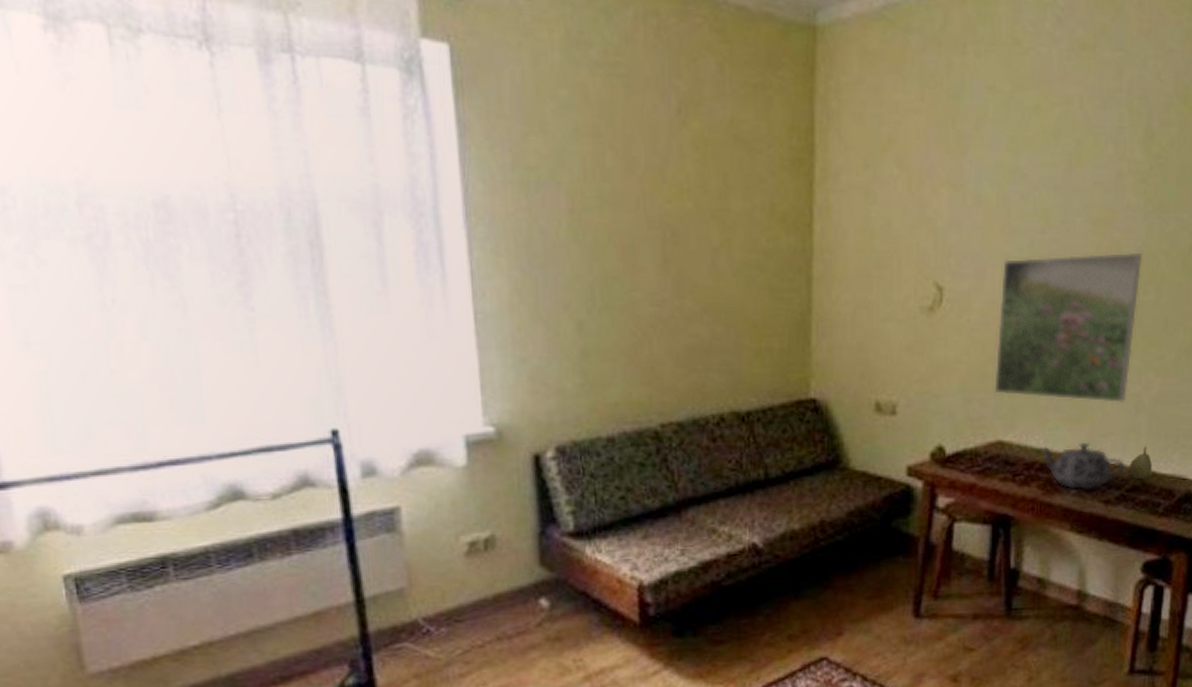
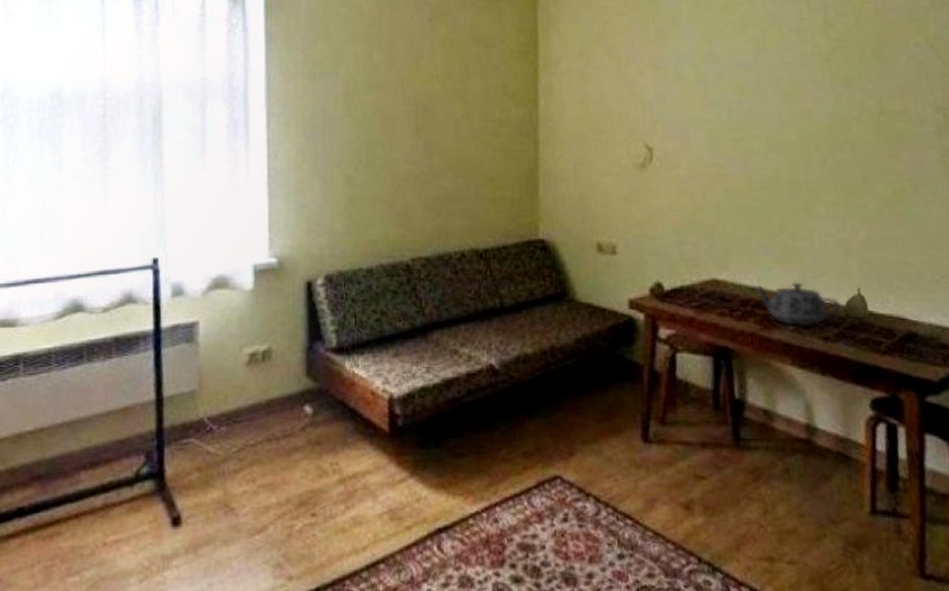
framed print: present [994,252,1143,403] -> none [704,117,835,247]

